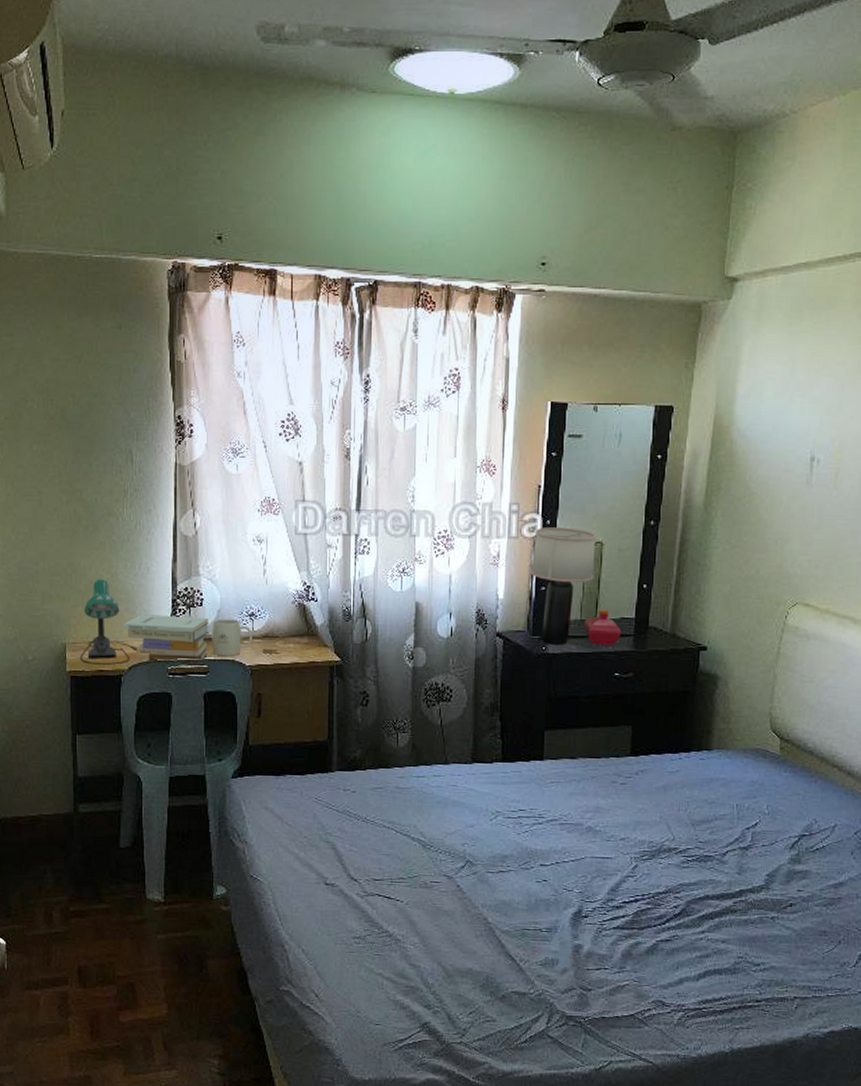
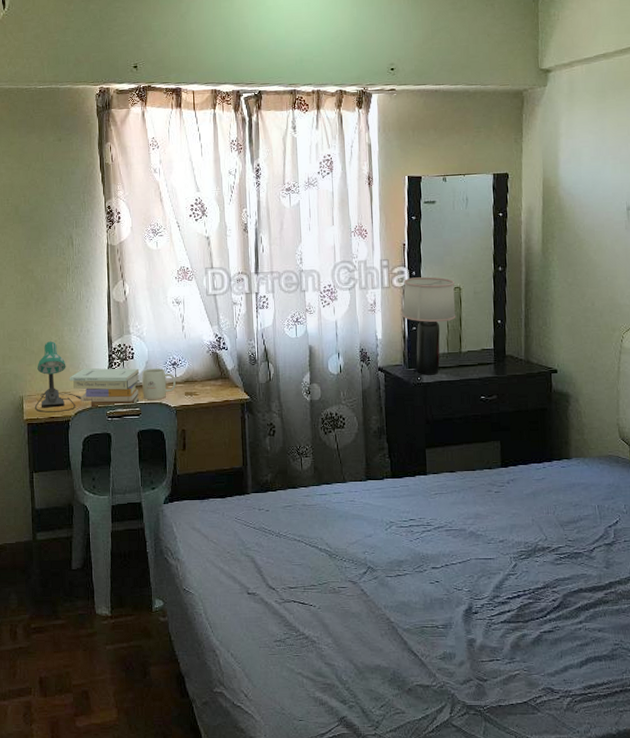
perfume bottle: present [583,609,622,645] -> none [450,342,484,373]

